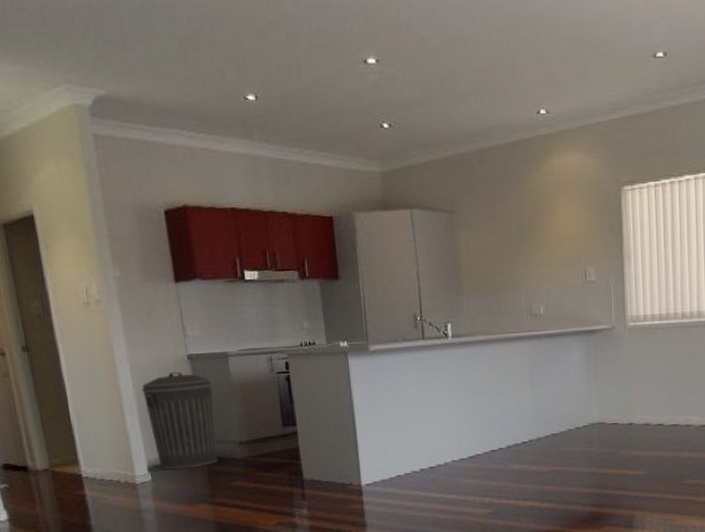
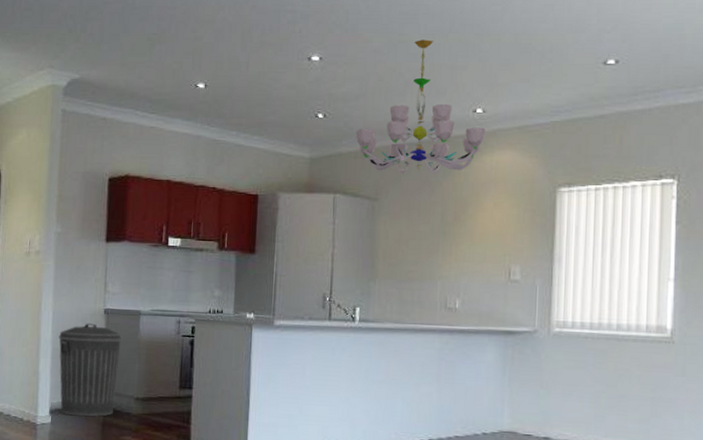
chandelier: none [424,36,551,183] -> present [355,40,486,174]

